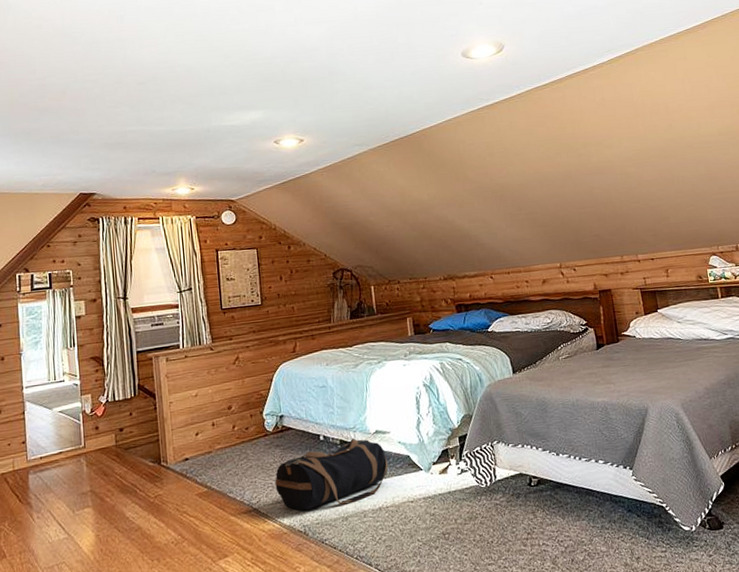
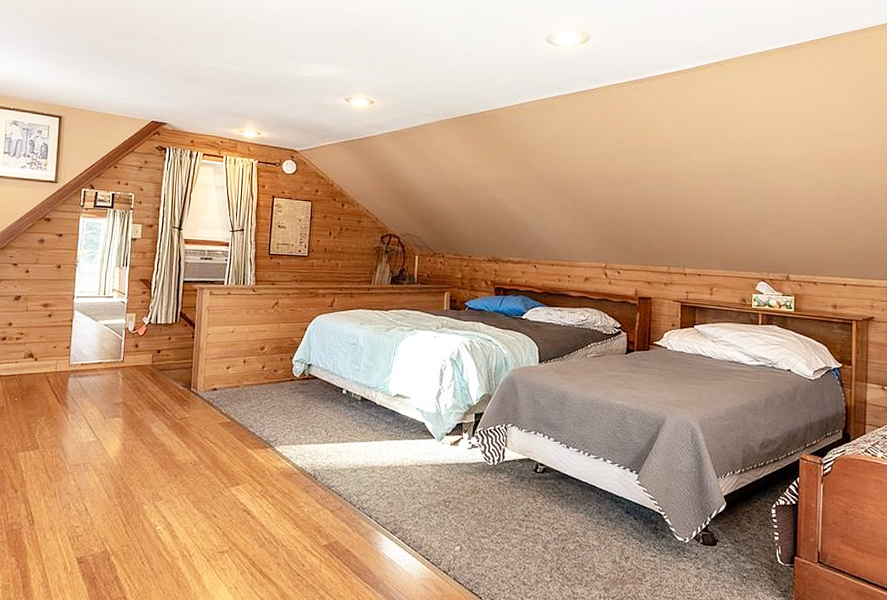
duffel bag: present [275,438,389,511] -> none [293,398,403,457]

